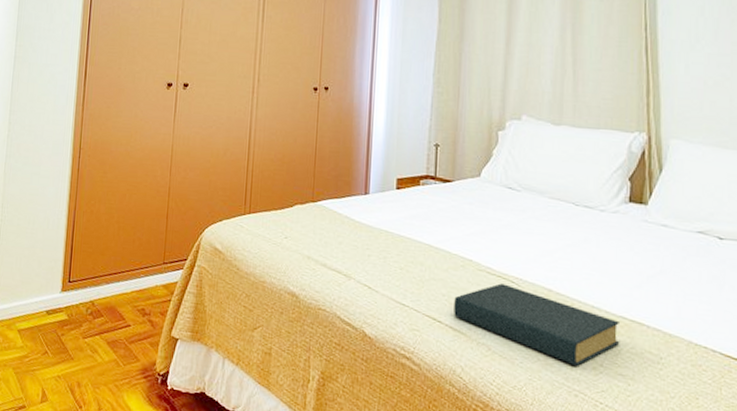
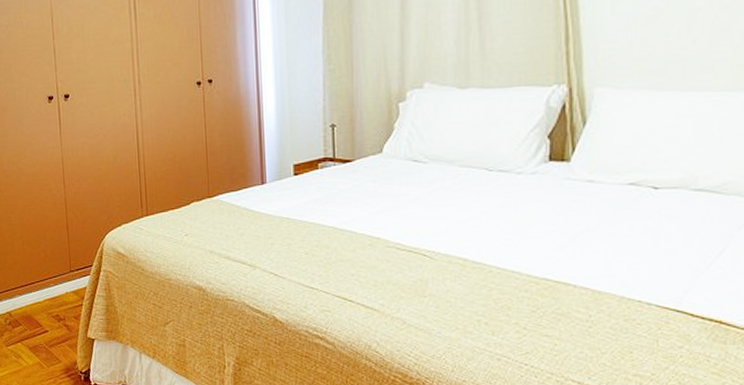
hardback book: present [454,283,621,366] -> none [364,258,544,331]

